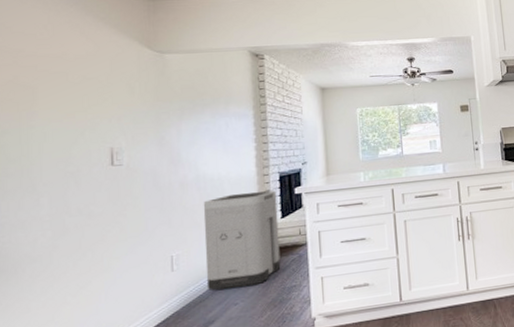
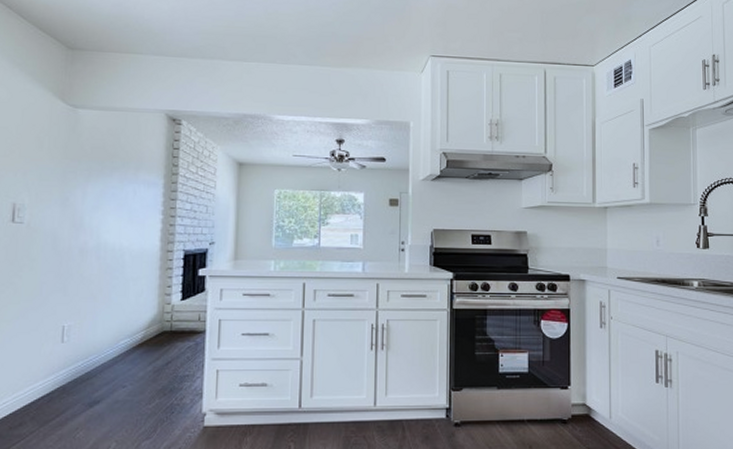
trash can: present [203,190,281,291] -> none [96,268,179,368]

